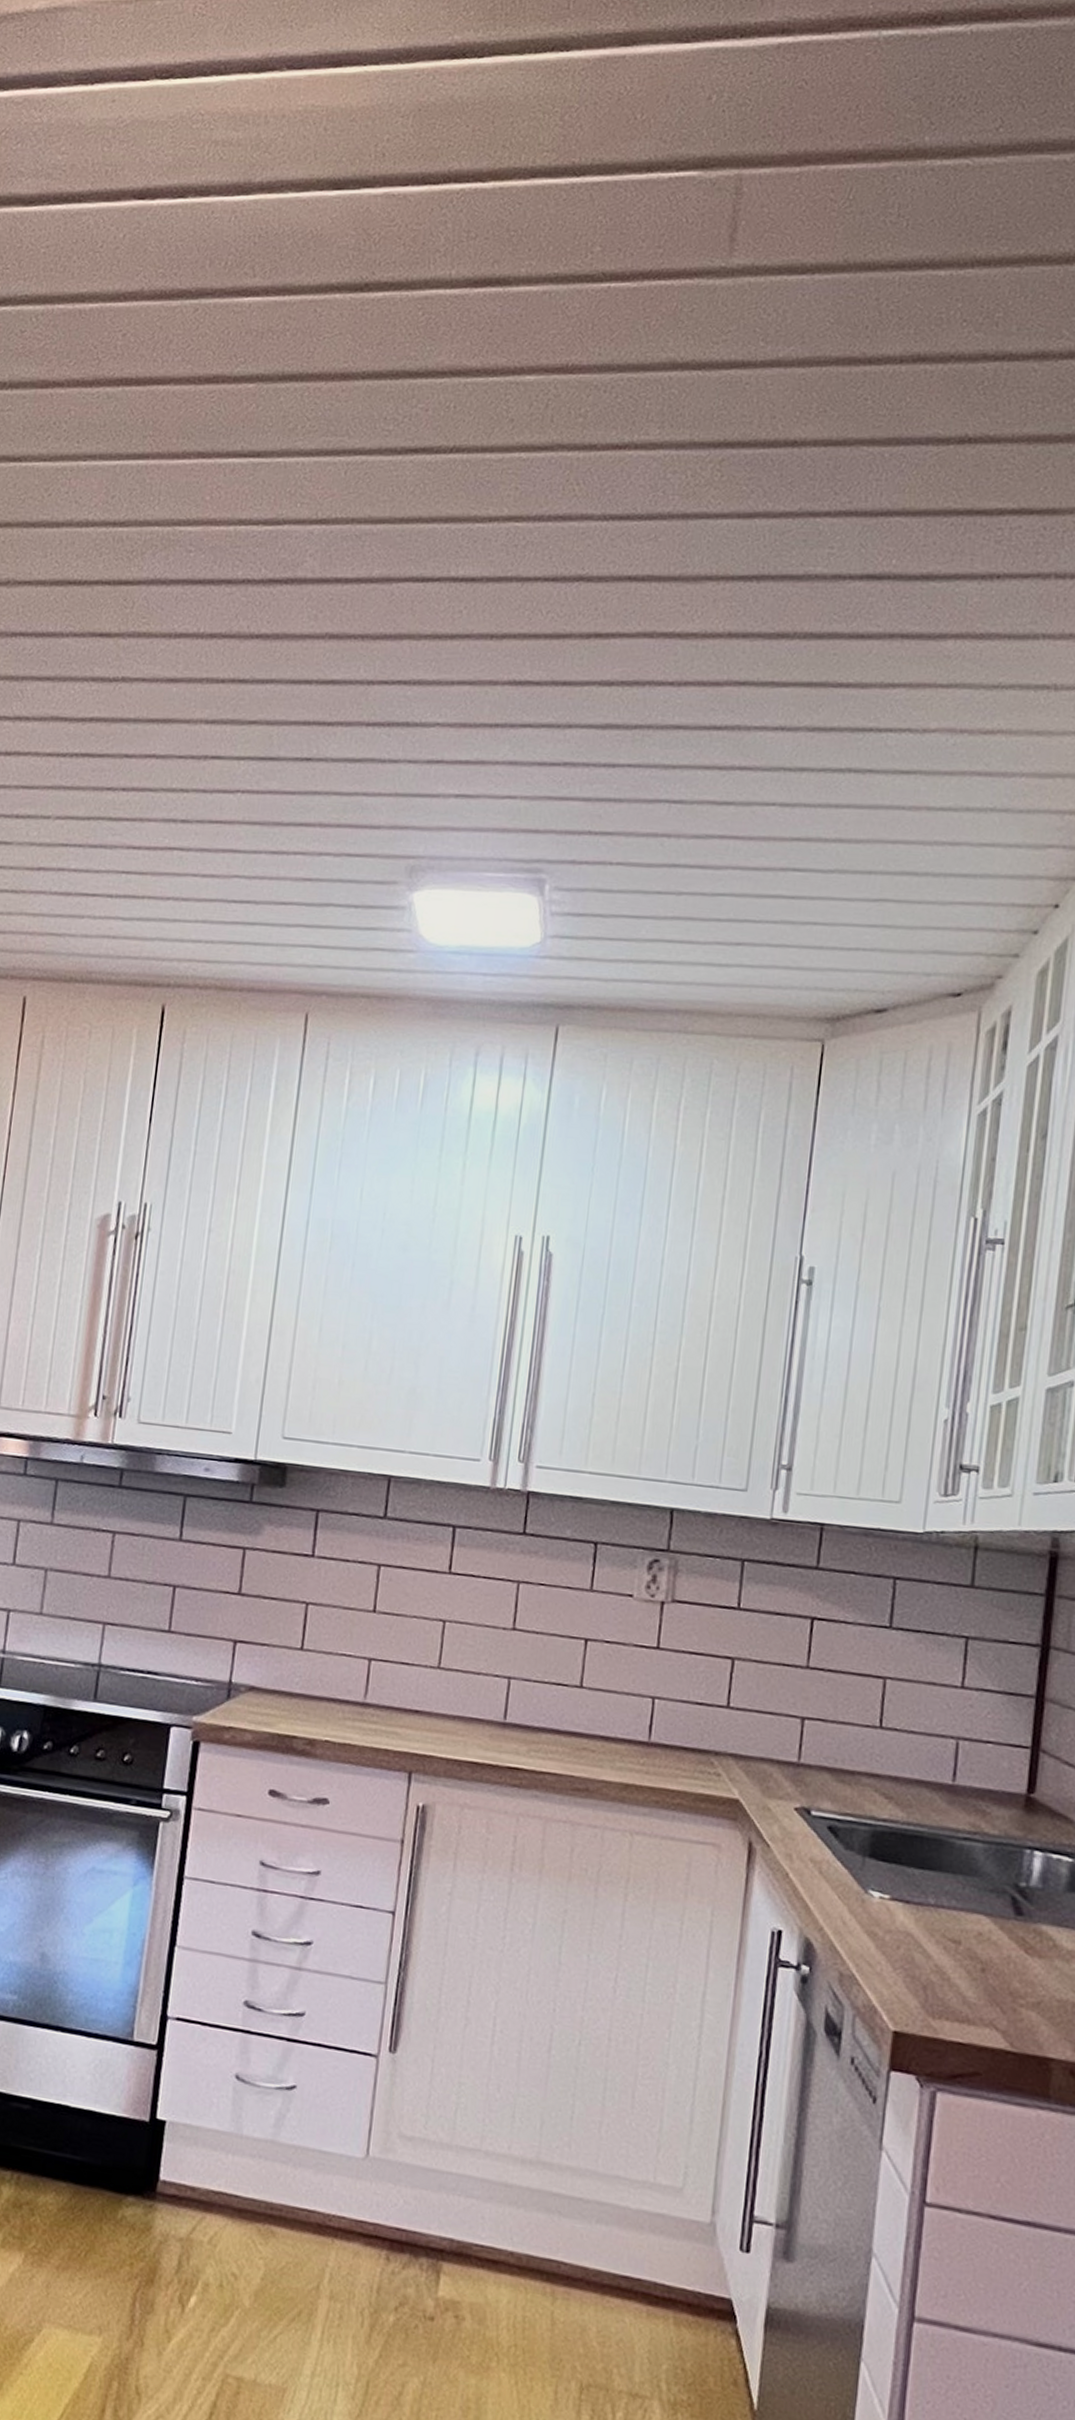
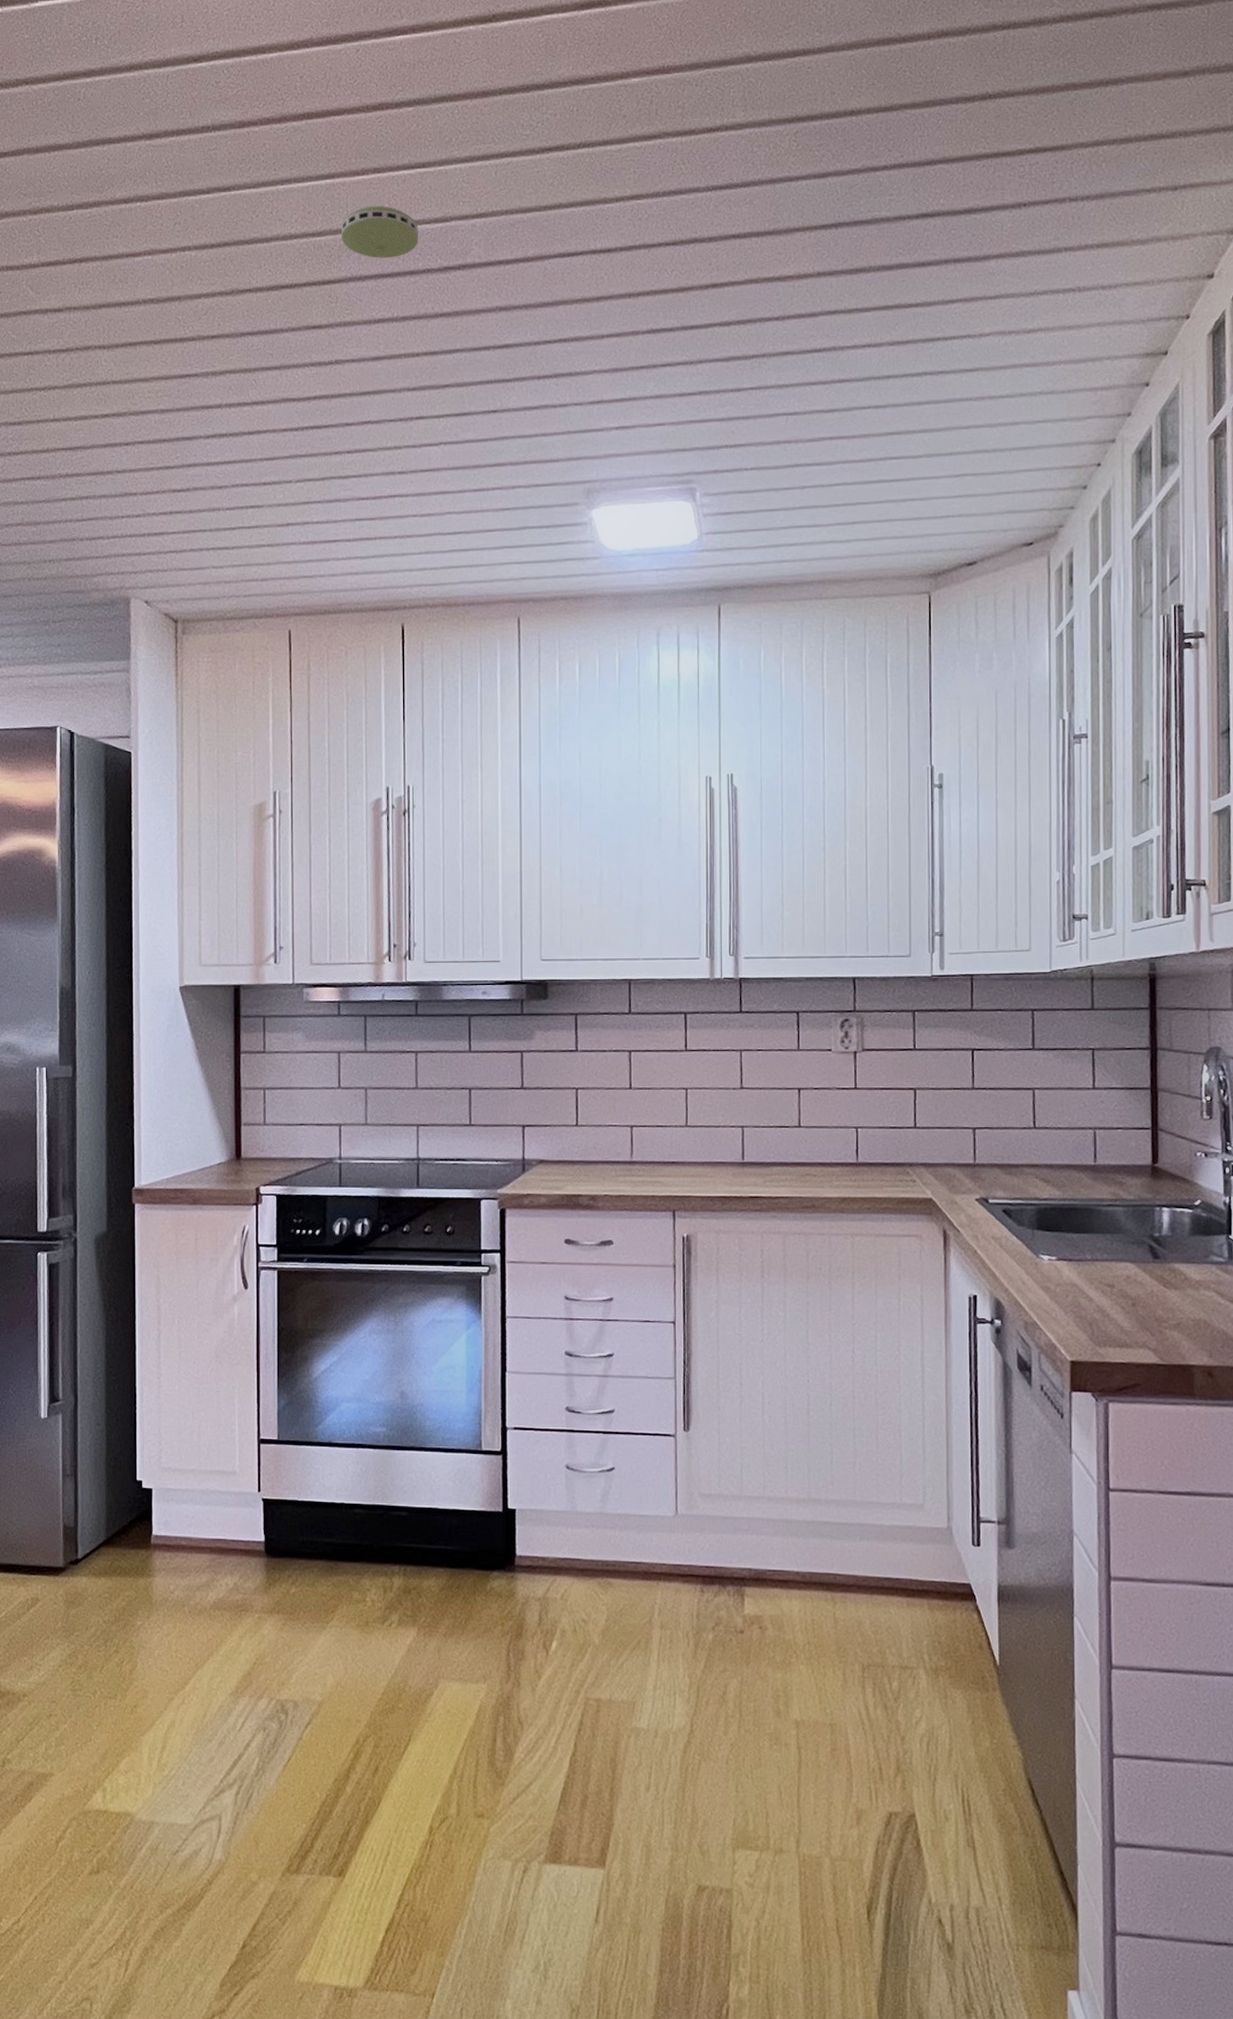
smoke detector: none [147,496,243,561] -> present [341,205,418,258]

